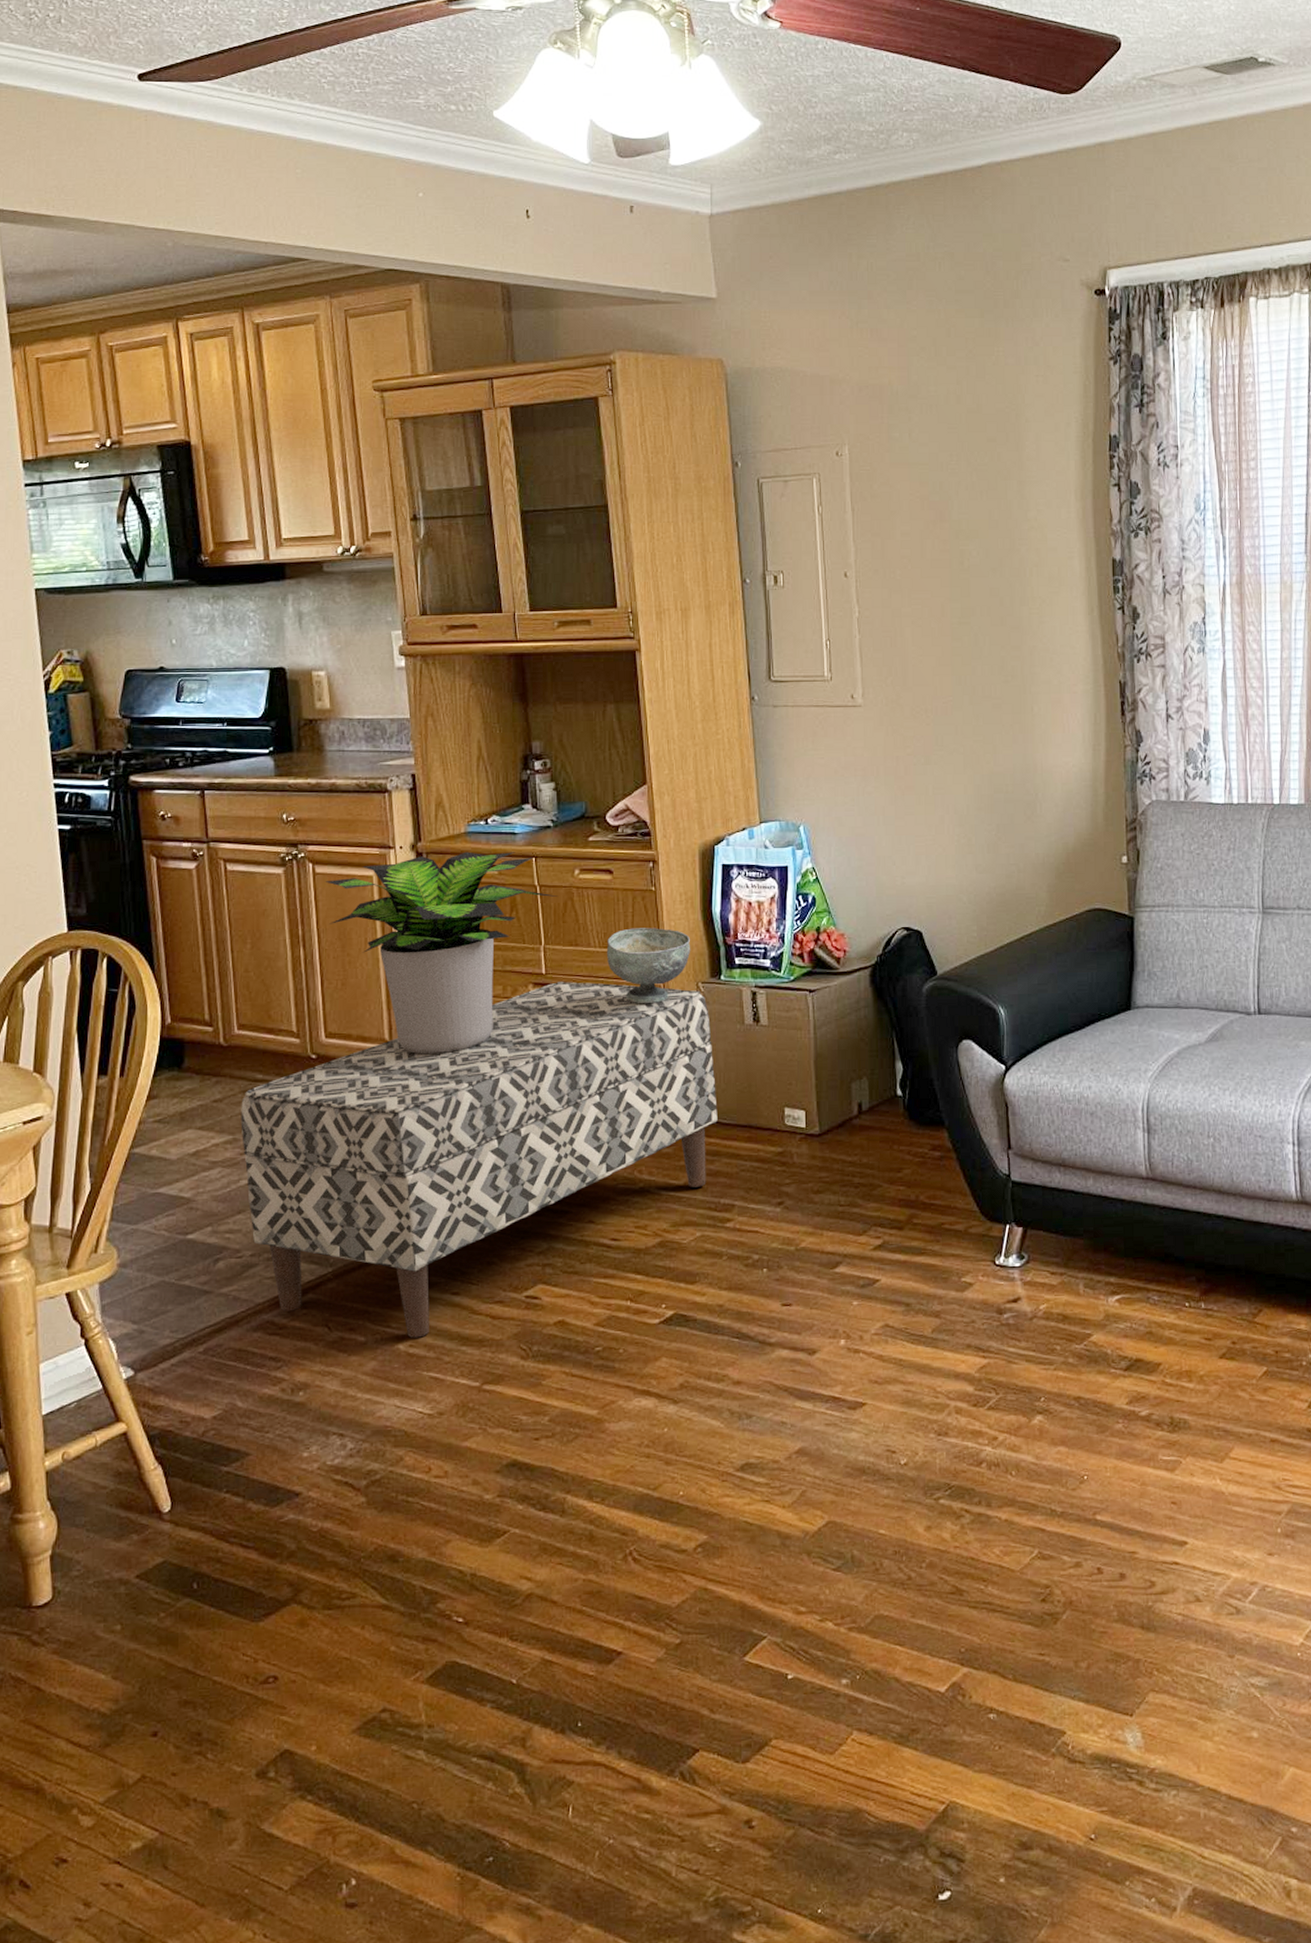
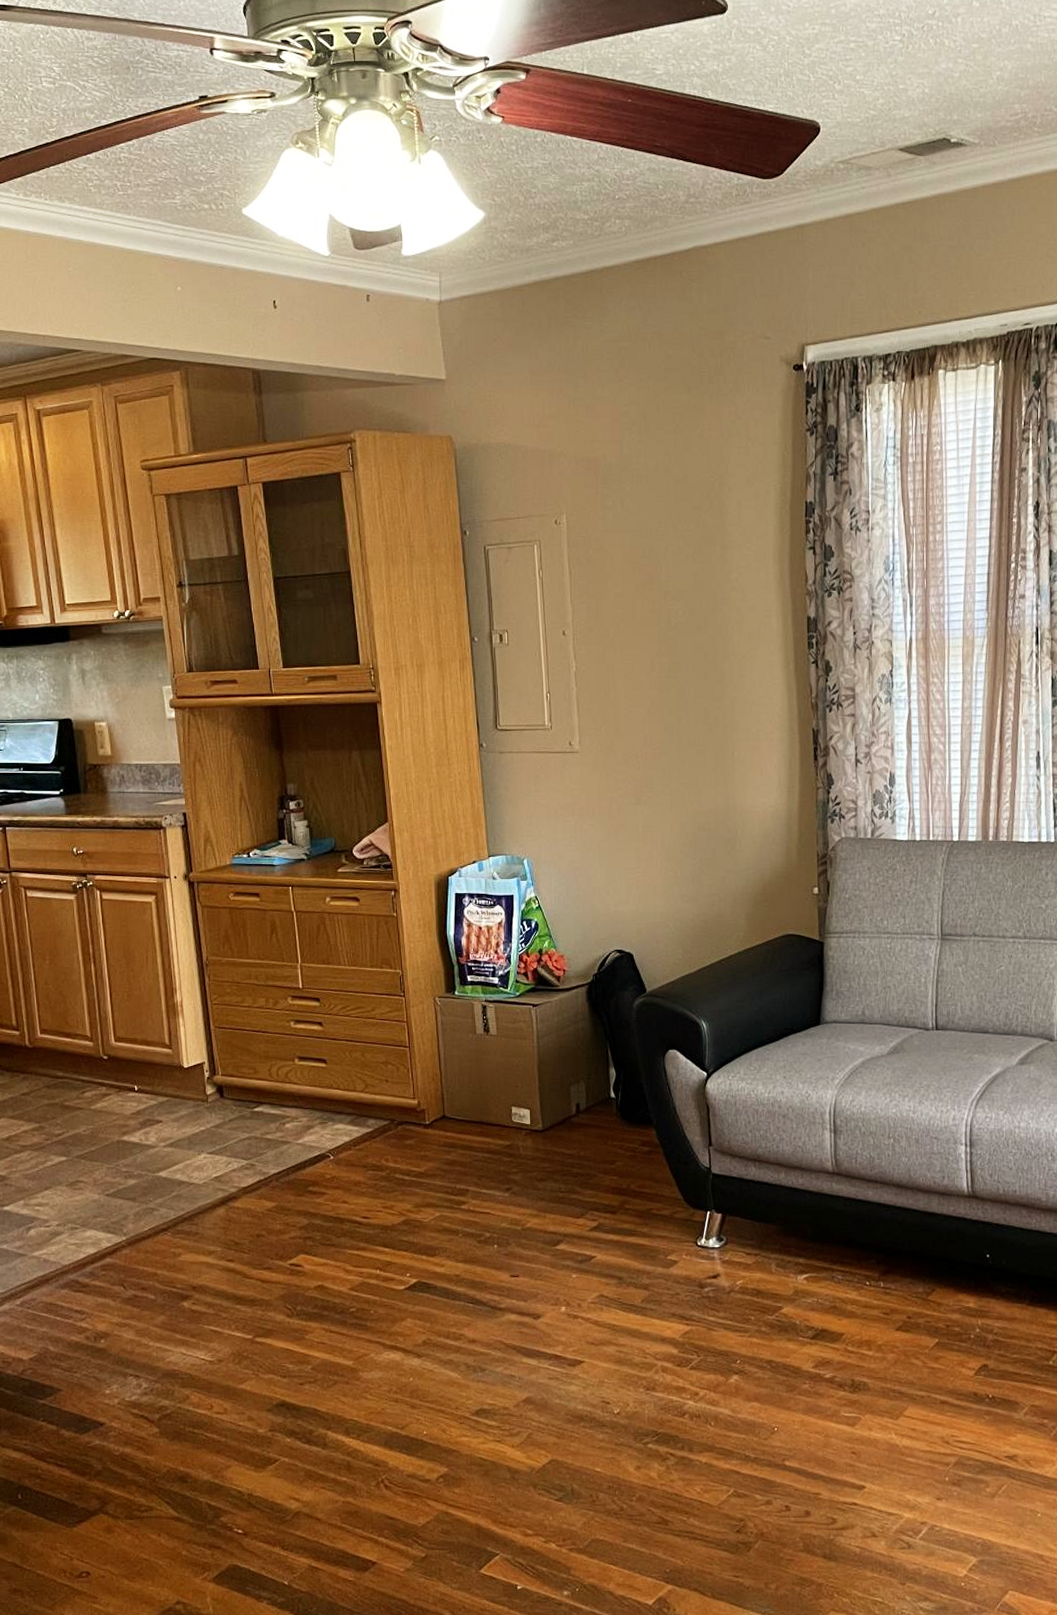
bench: present [240,982,718,1338] -> none [45,995,453,1297]
potted plant: present [325,851,559,1055] -> none [110,881,313,1057]
bowl: present [606,928,691,1003] -> none [354,949,429,1014]

